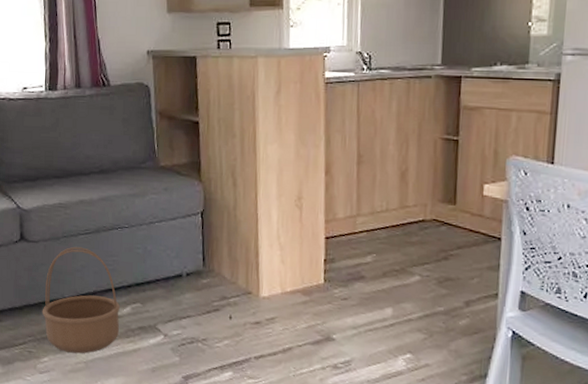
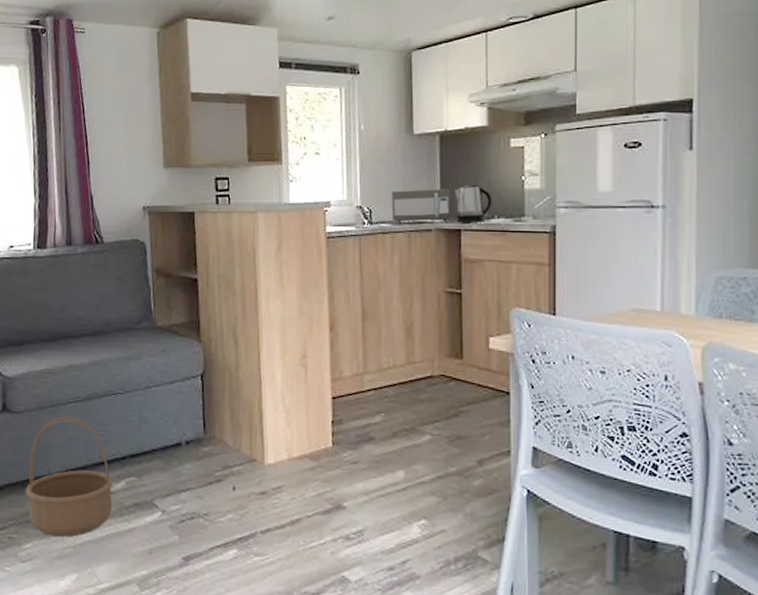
microwave: none [391,35,453,70] -> present [391,189,451,223]
kettle: none [457,30,496,70] -> present [455,184,492,223]

